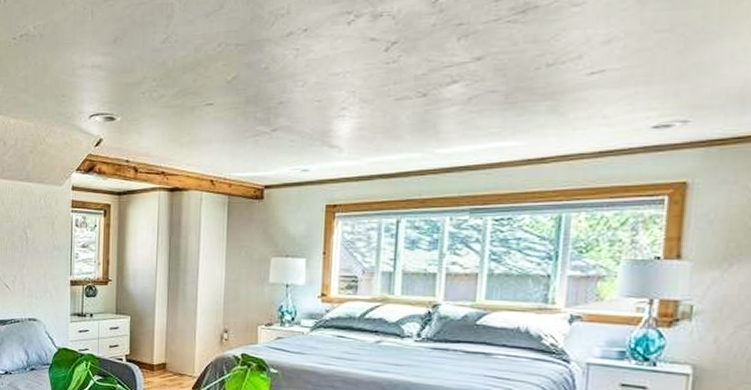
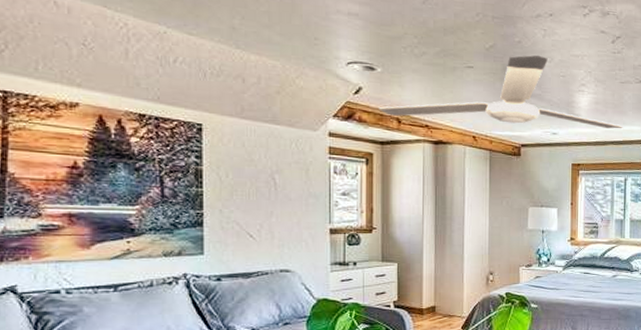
ceiling fan: none [117,80,398,165] -> present [379,55,624,129]

